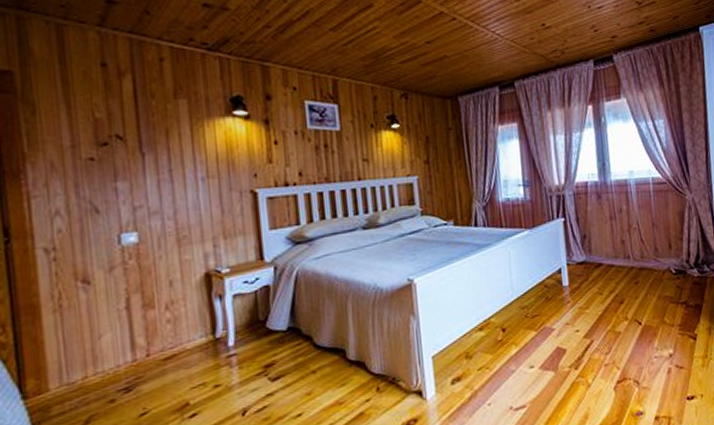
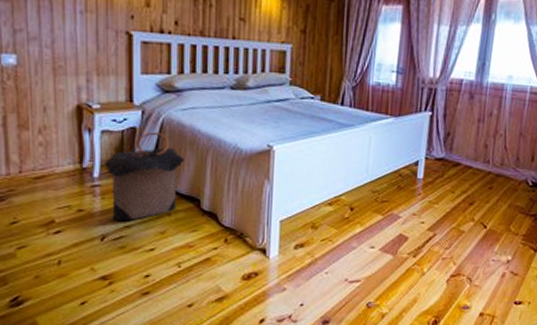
laundry hamper: none [238,286,324,391] -> present [104,131,184,222]

